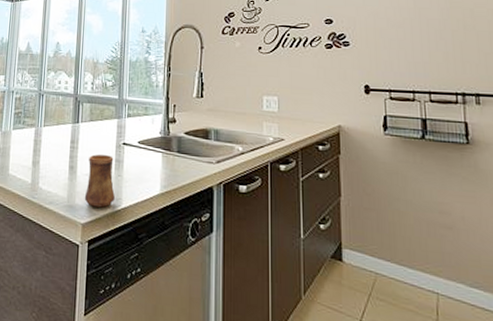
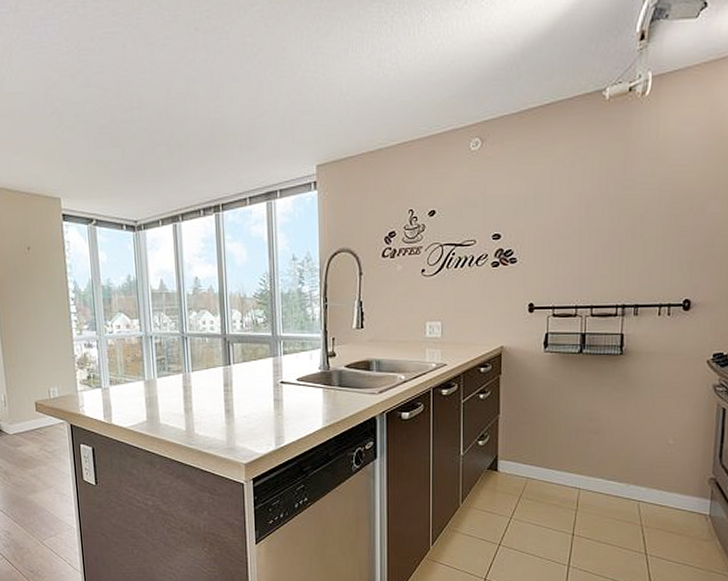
cup: present [84,154,115,208] -> none [244,394,276,447]

